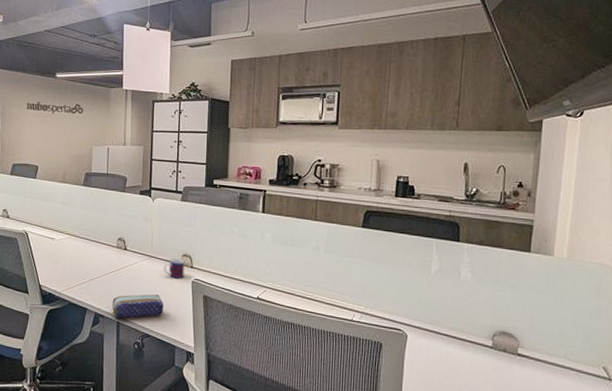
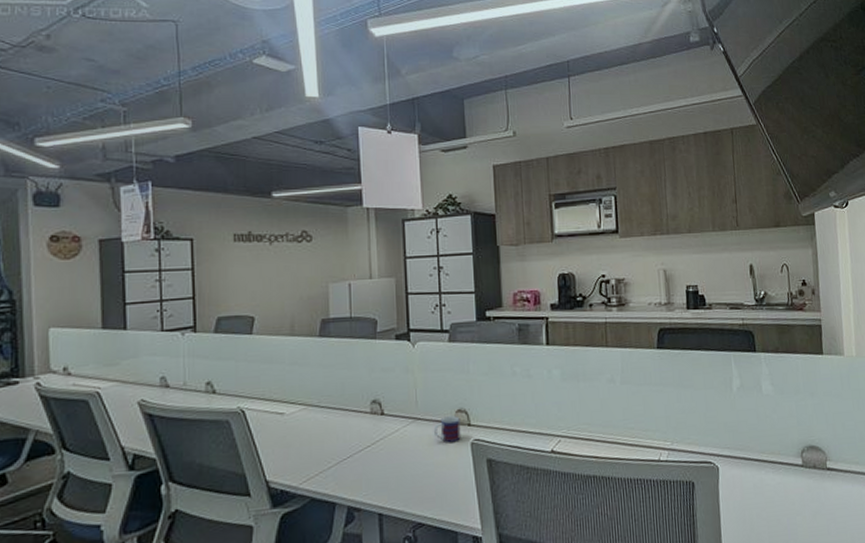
pencil case: present [112,294,164,318] -> none [370,468,438,509]

